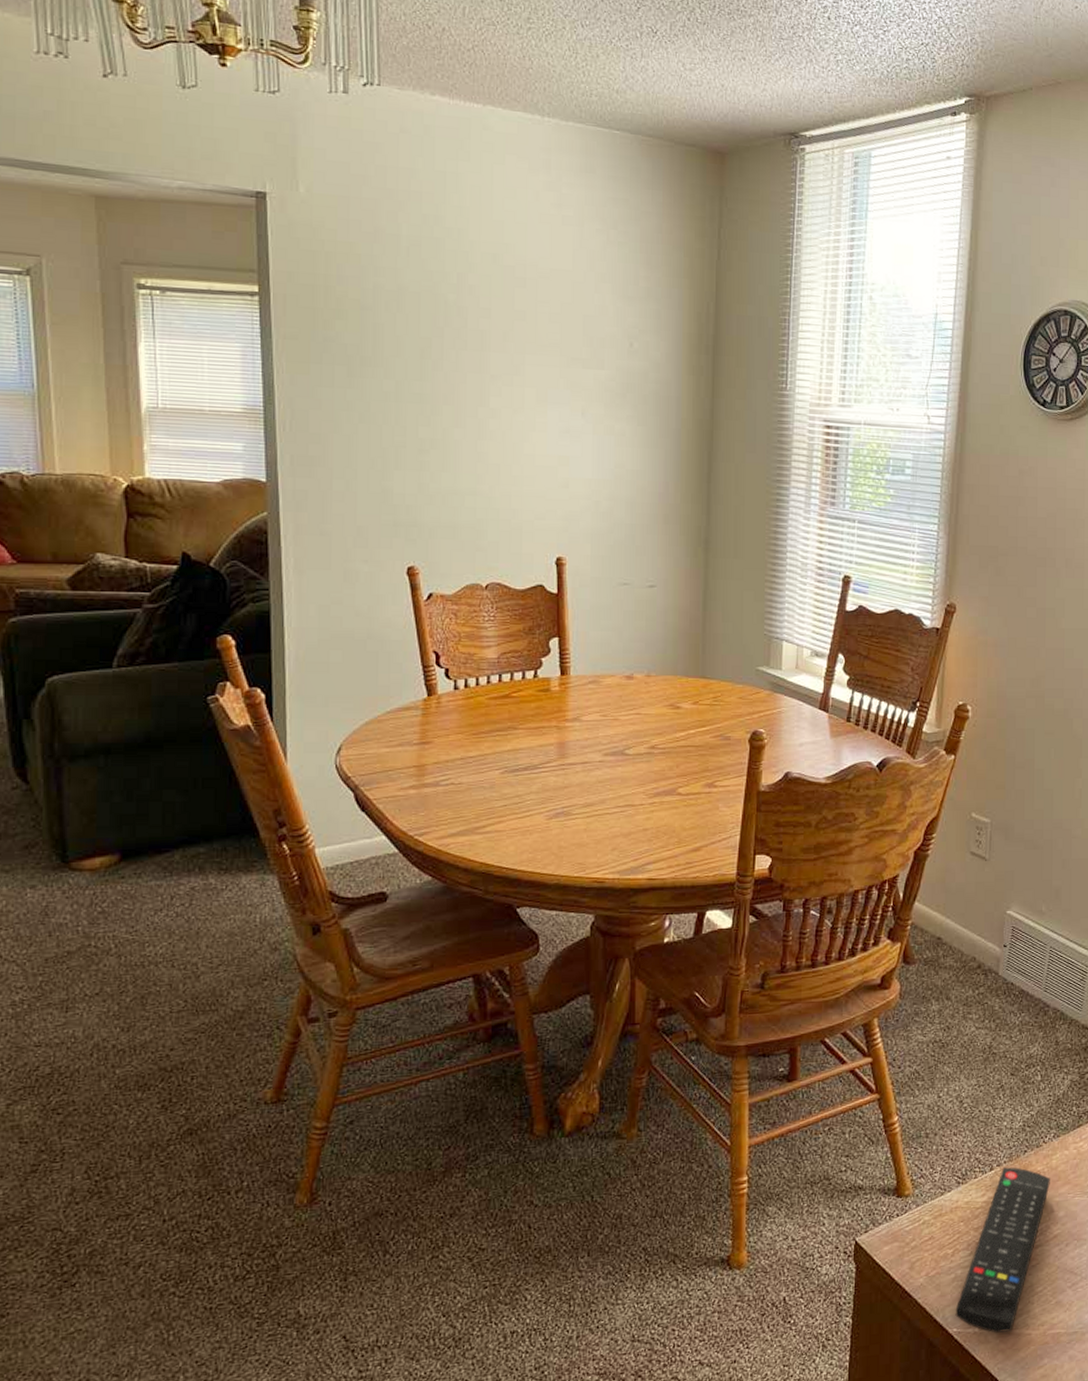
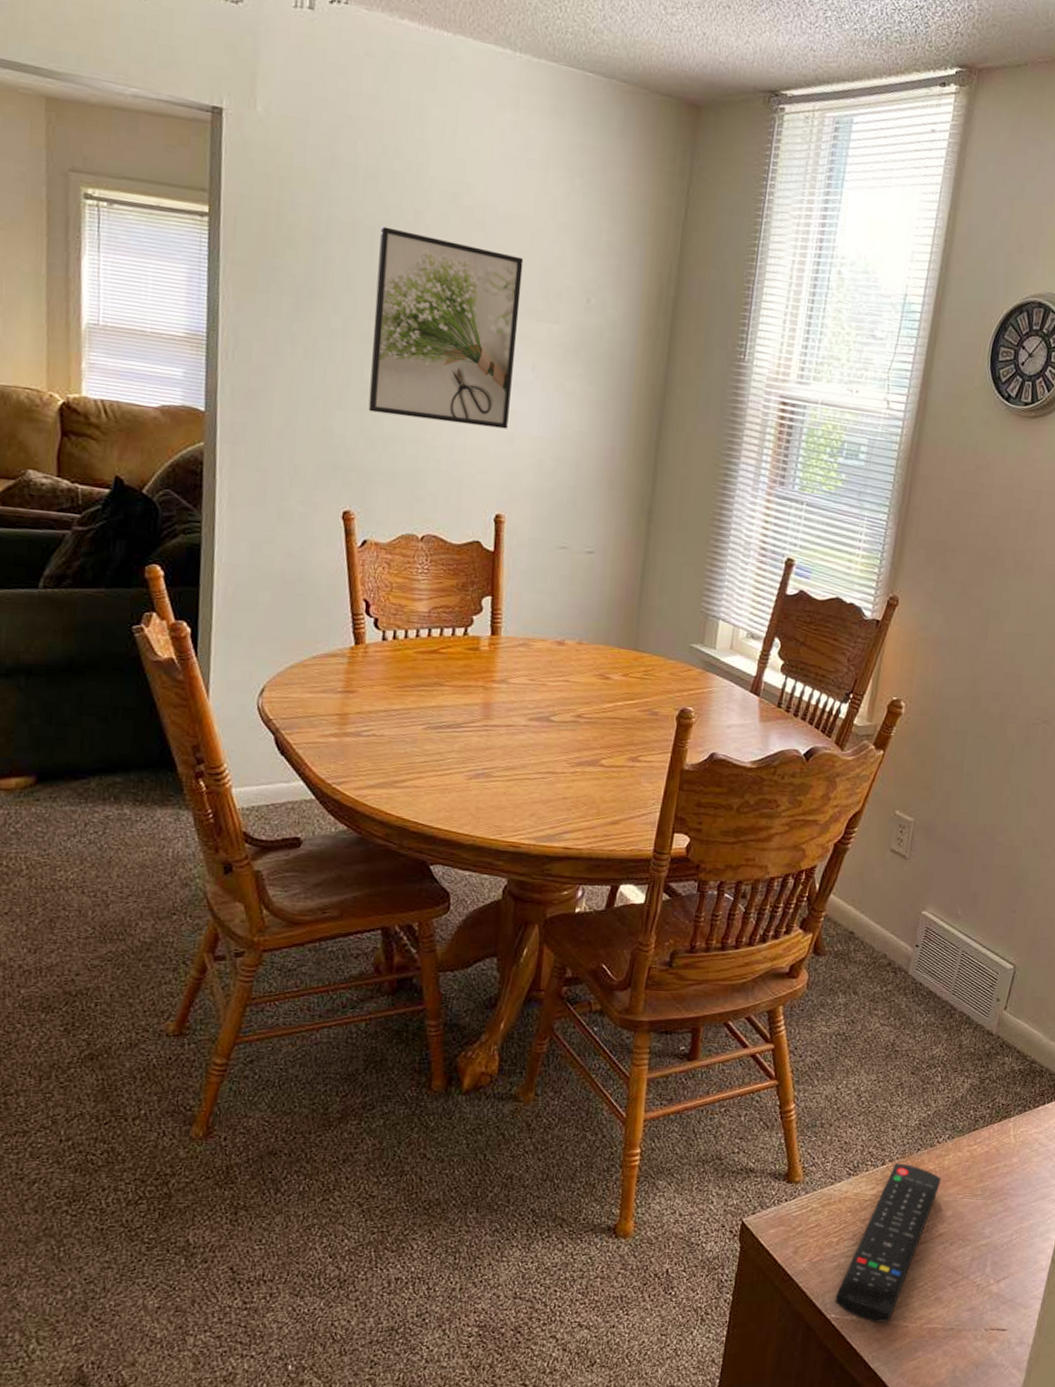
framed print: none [425,291,566,475] -> present [368,226,524,429]

